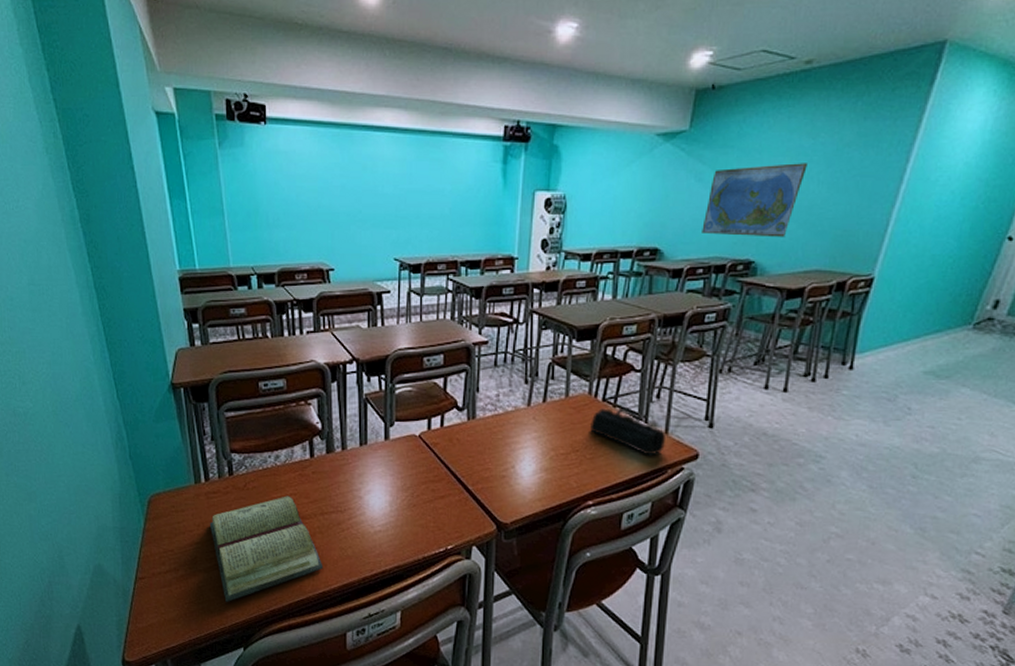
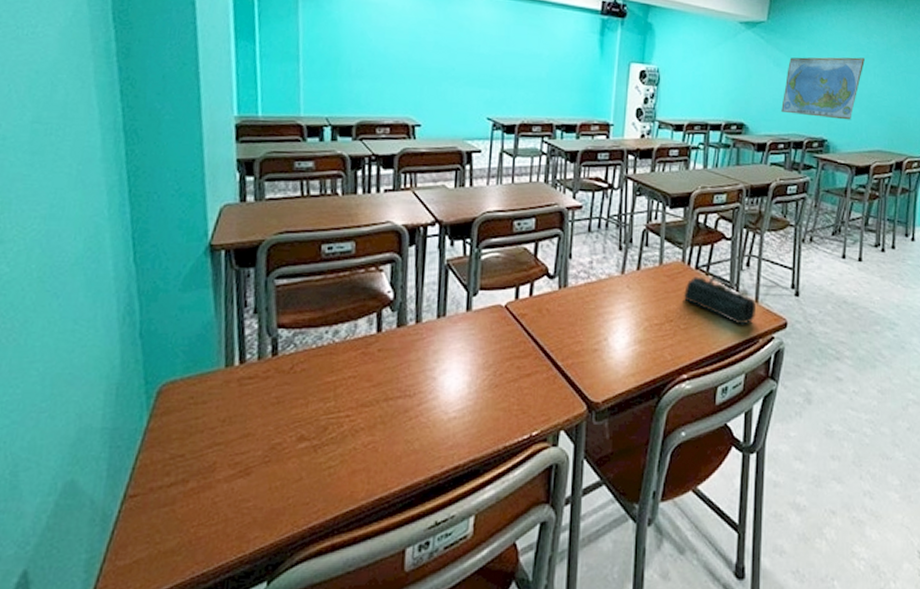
diary: present [209,495,323,602] -> none [238,379,383,520]

